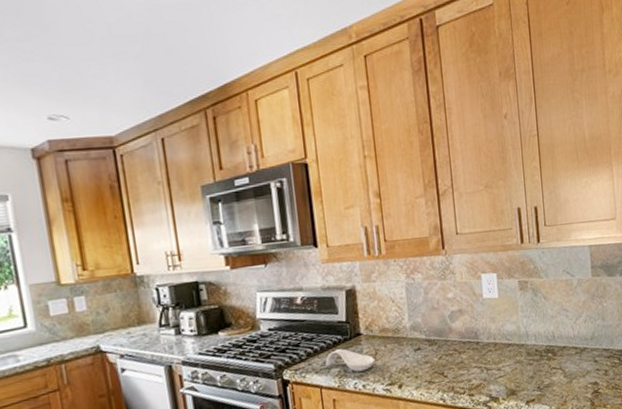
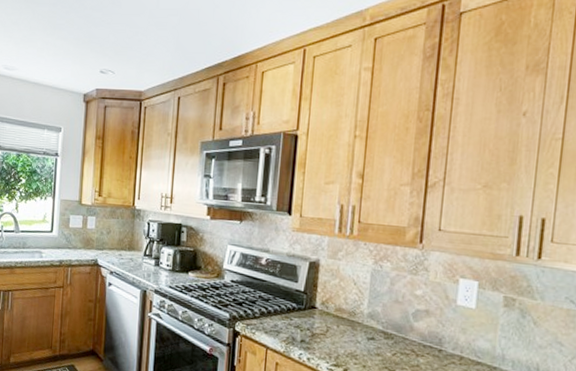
spoon rest: present [325,349,375,372] -> none [276,316,324,345]

